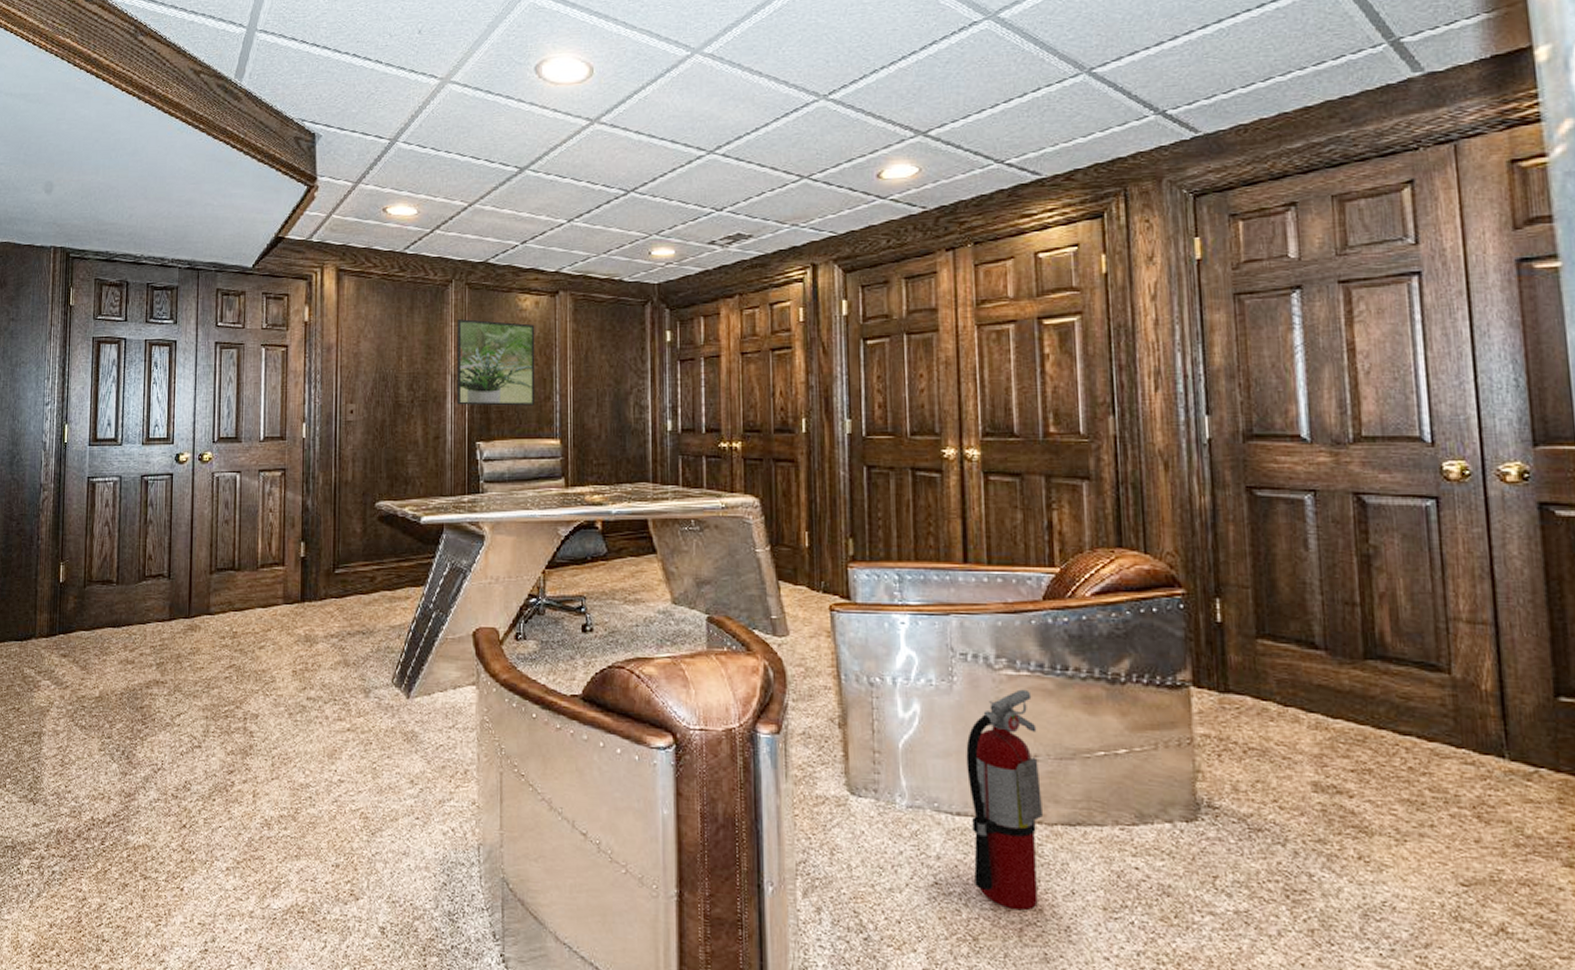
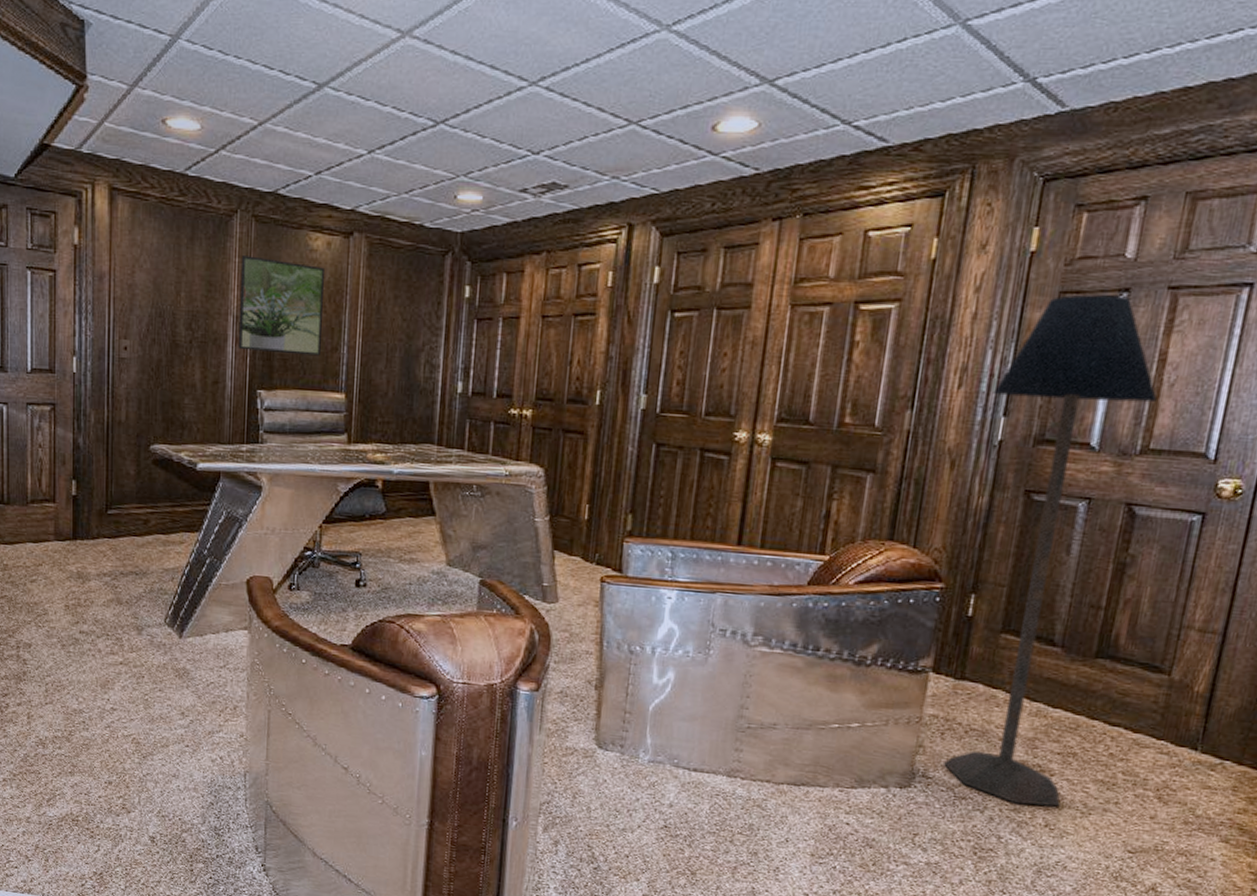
fire extinguisher: present [966,689,1044,911] -> none [700,665,781,853]
floor lamp: none [1191,293,1369,834] -> present [943,294,1158,807]

